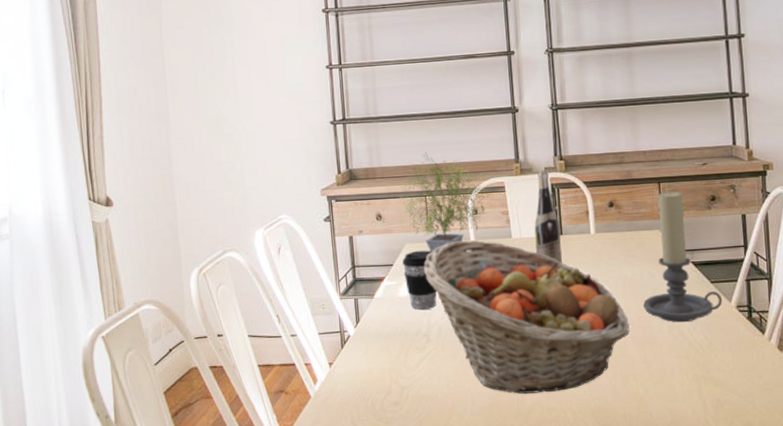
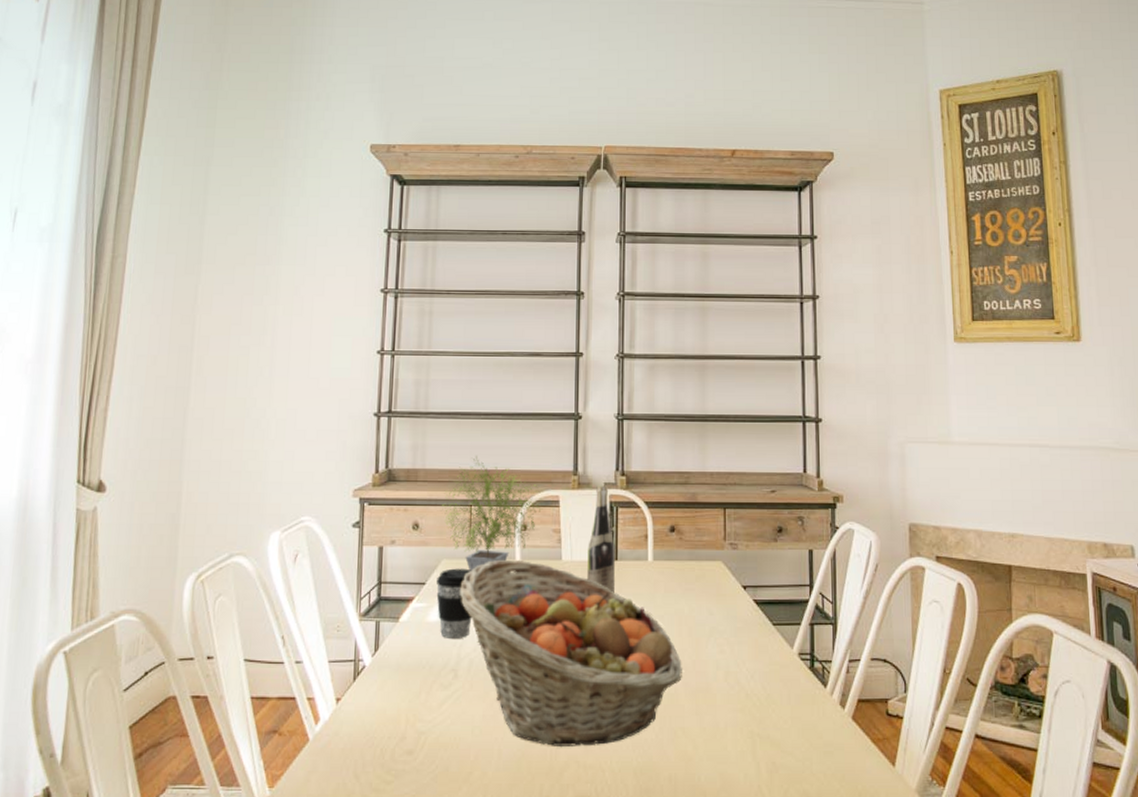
candle holder: present [643,191,723,323] -> none [699,518,784,670]

